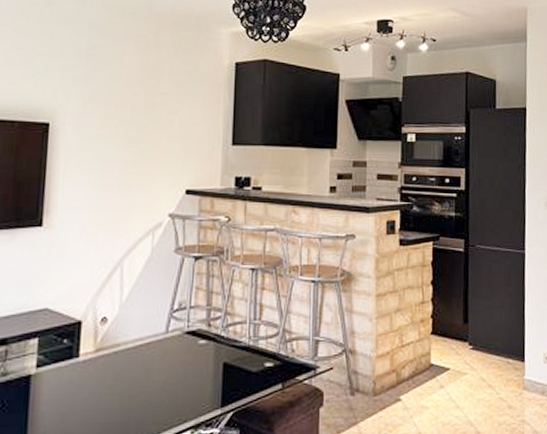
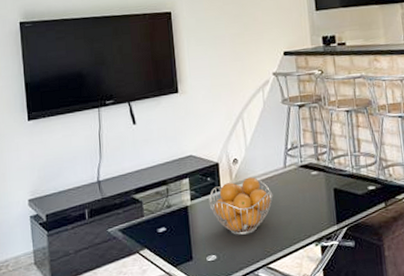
fruit basket: none [60,342,147,416] -> present [209,177,273,235]

